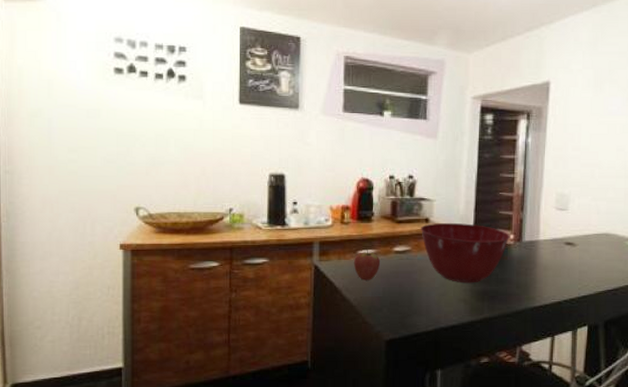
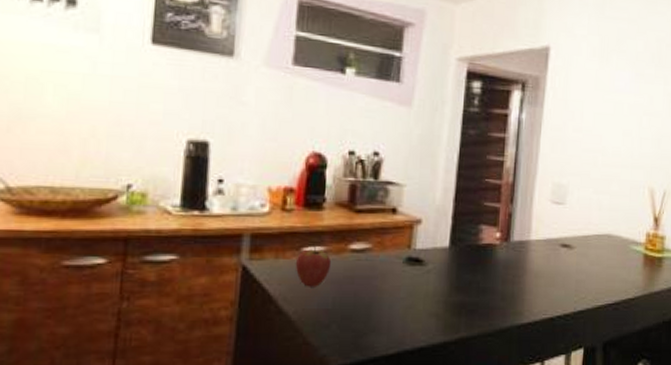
mixing bowl: present [420,222,510,284] -> none [384,214,496,293]

